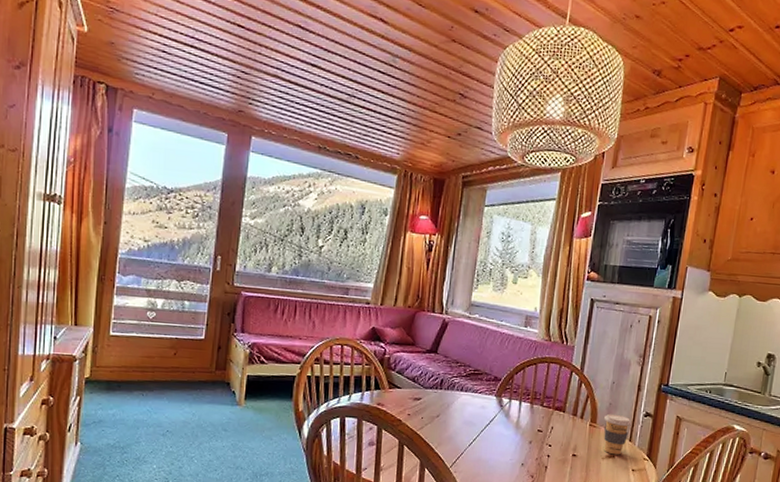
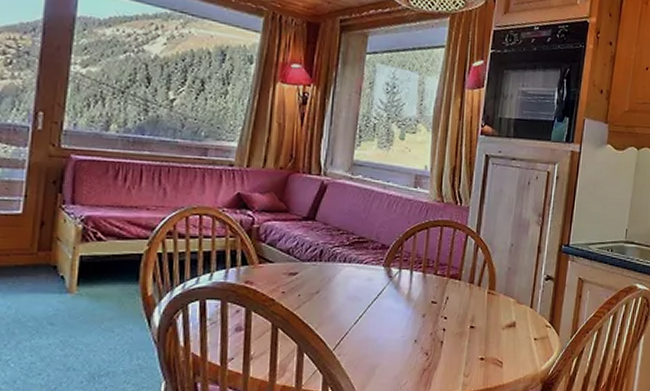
coffee cup: present [604,413,632,455] -> none [503,279,532,324]

